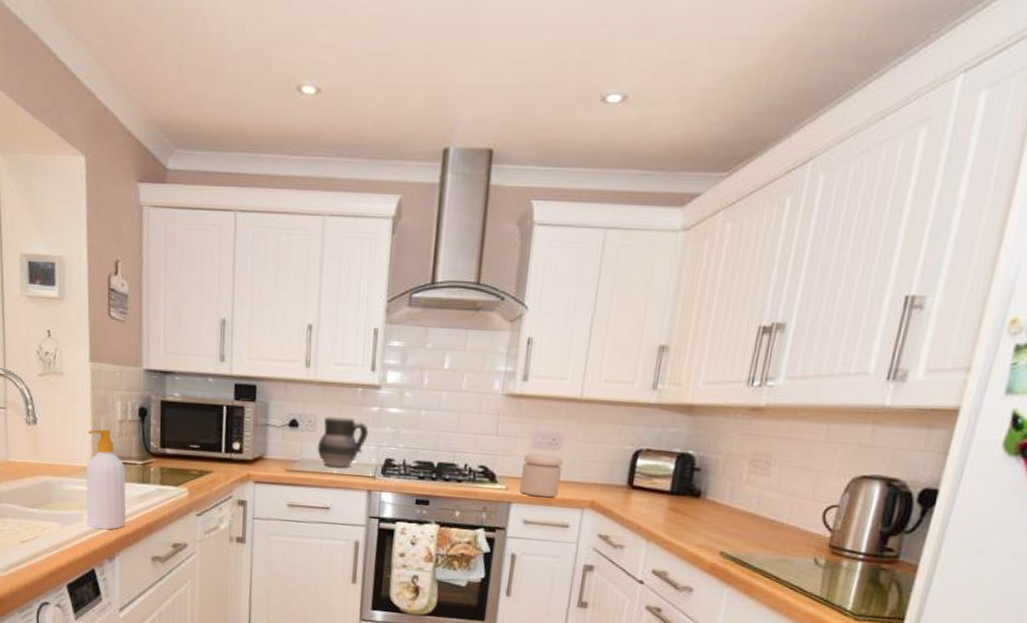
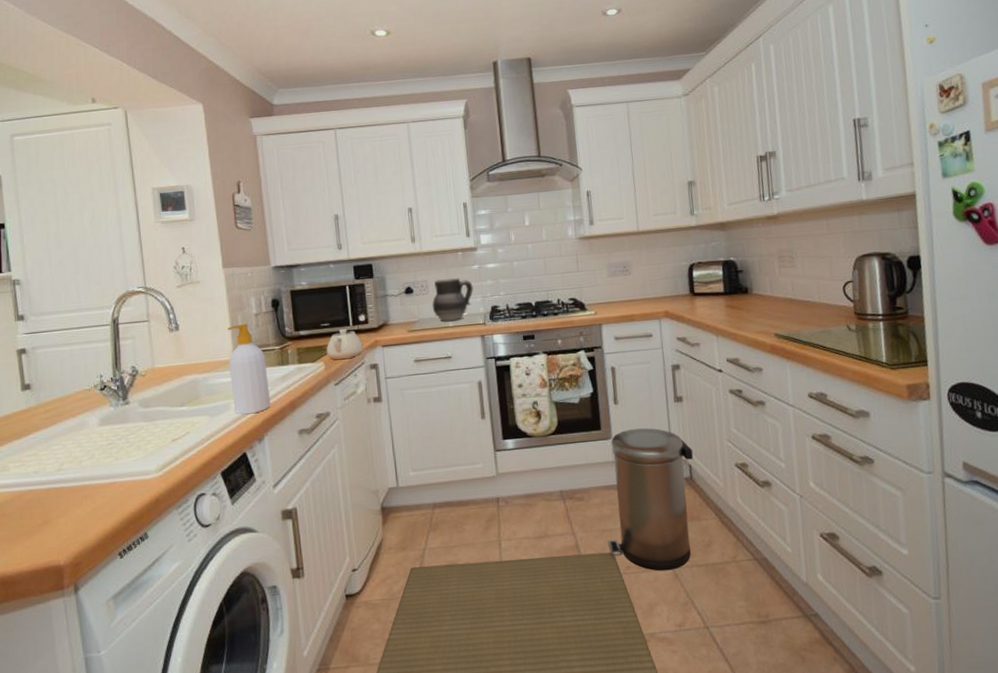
teapot: none [192,454,234,490] -> present [326,328,364,360]
jar: present [519,453,564,498] -> none [604,280,638,316]

